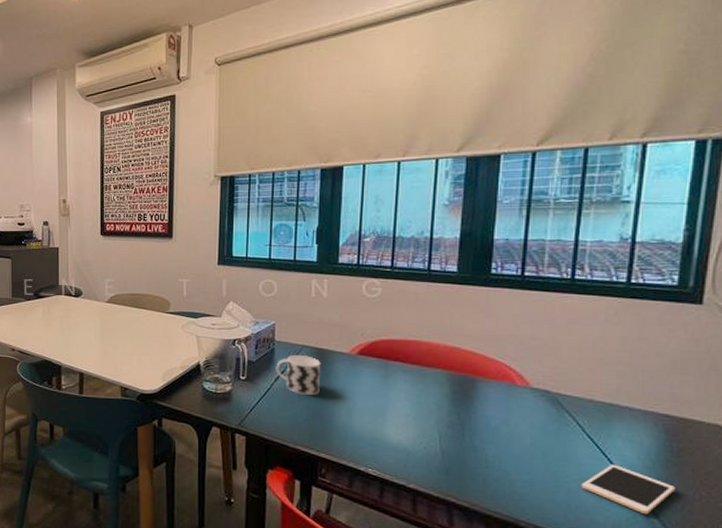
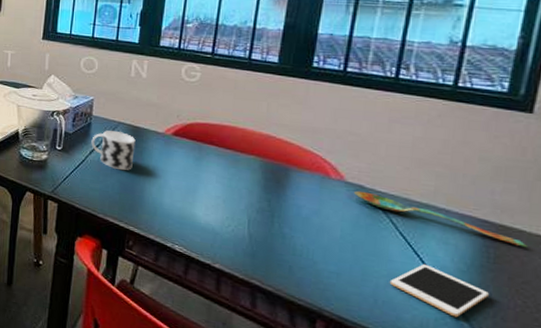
spoon: none [541,396,709,439] -> present [354,190,529,248]

